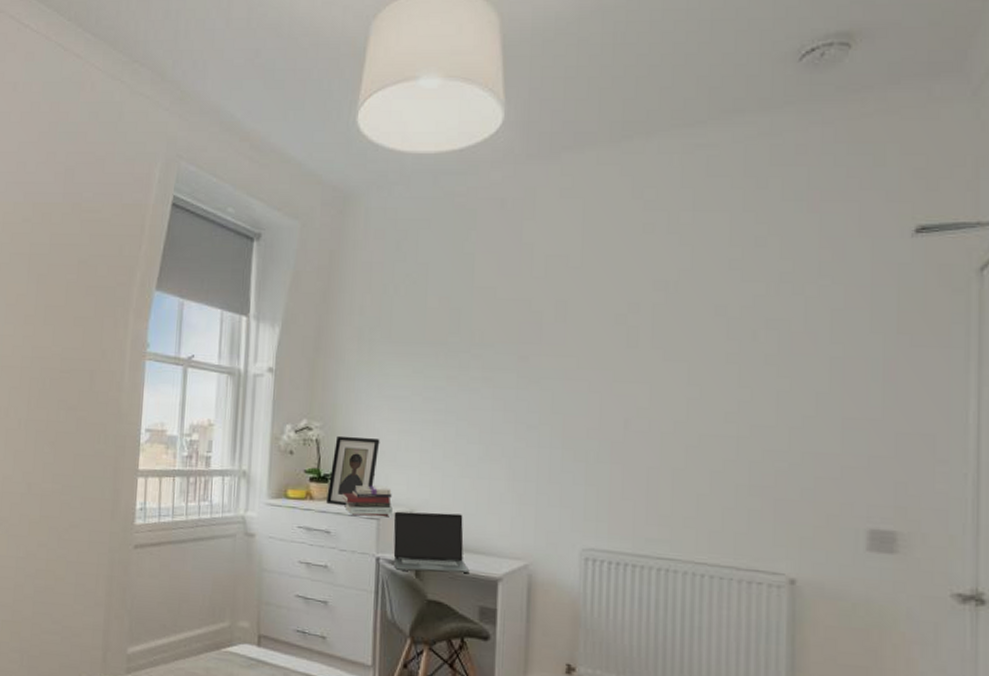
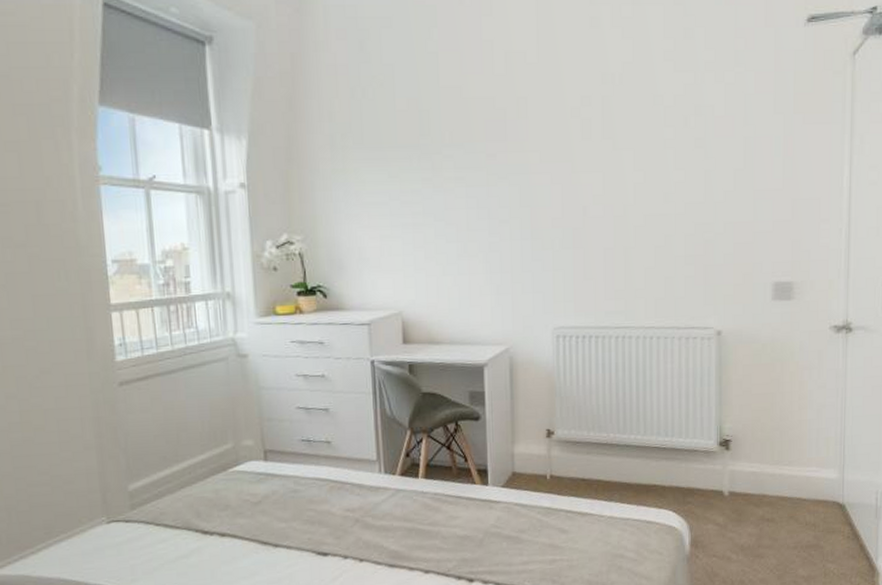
picture frame: present [326,435,380,506] -> none [316,247,364,316]
books: present [342,485,393,517] -> none [331,292,382,324]
laptop: present [393,511,470,574] -> none [383,310,458,369]

